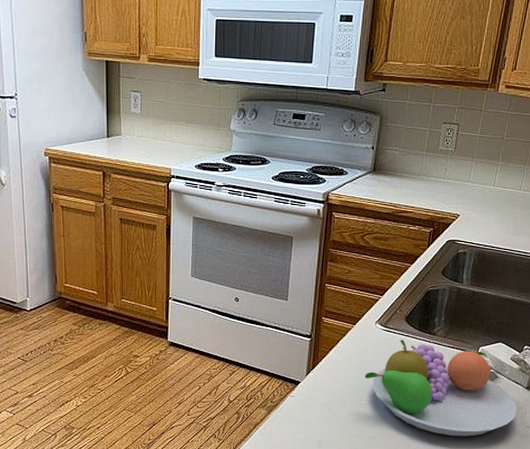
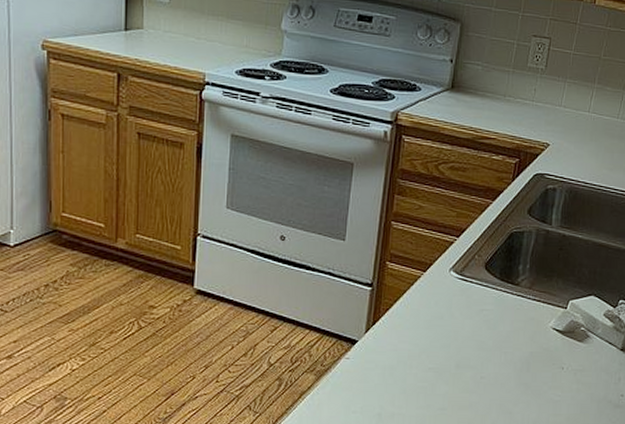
fruit bowl: present [365,340,517,437] -> none [435,290,610,407]

